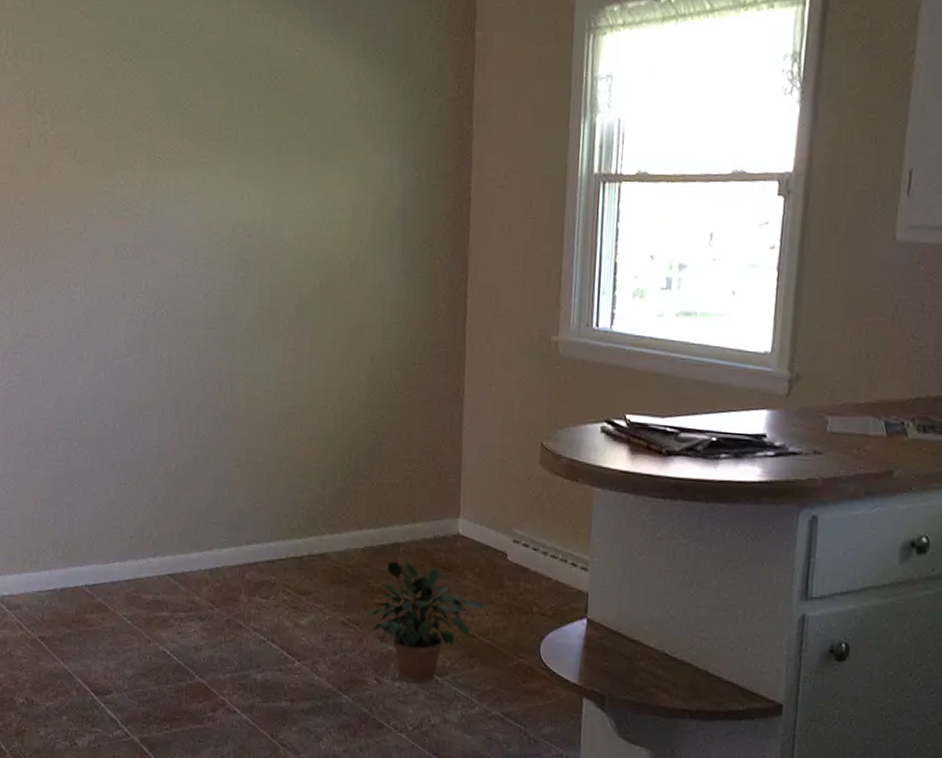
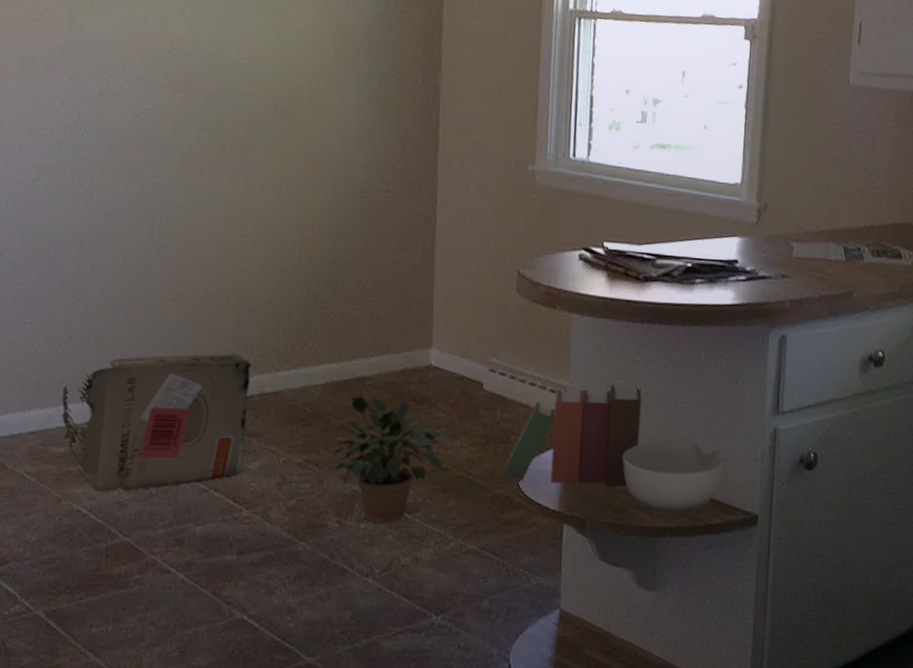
cardboard box: none [150,516,301,637] -> present [61,353,251,492]
books: none [526,561,663,665] -> present [504,385,642,486]
bowl: none [641,620,749,700] -> present [622,440,726,516]

